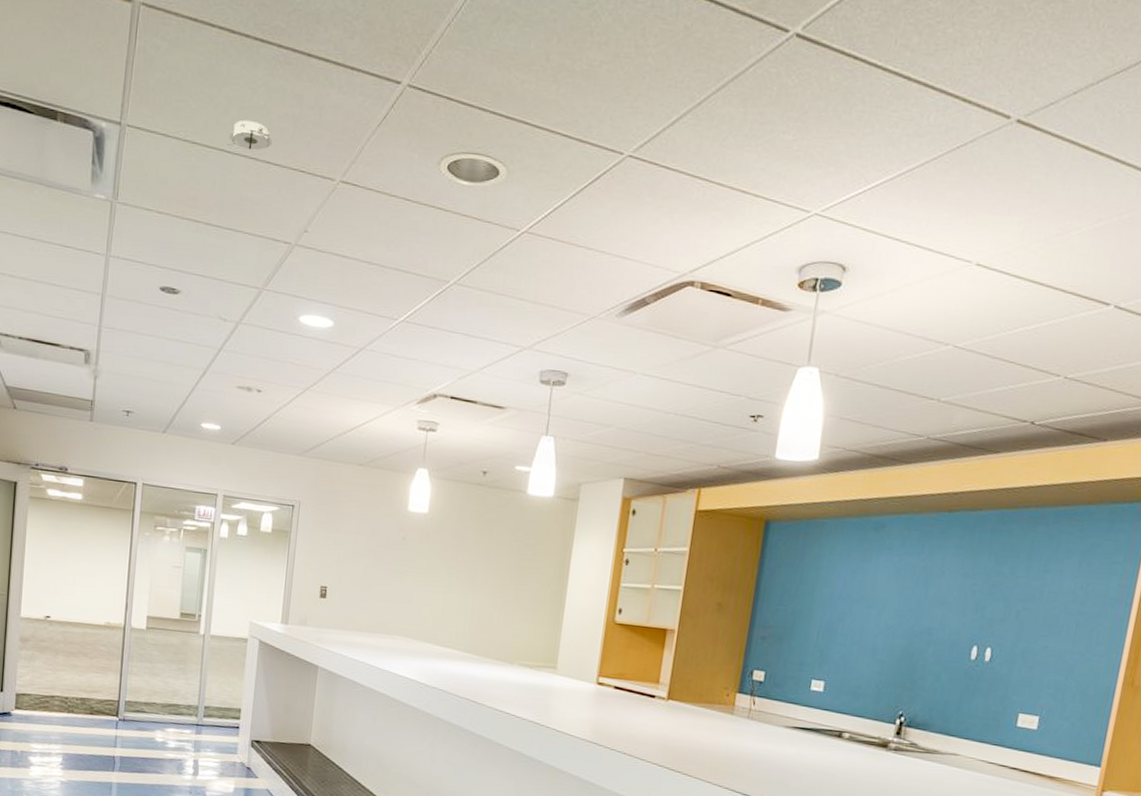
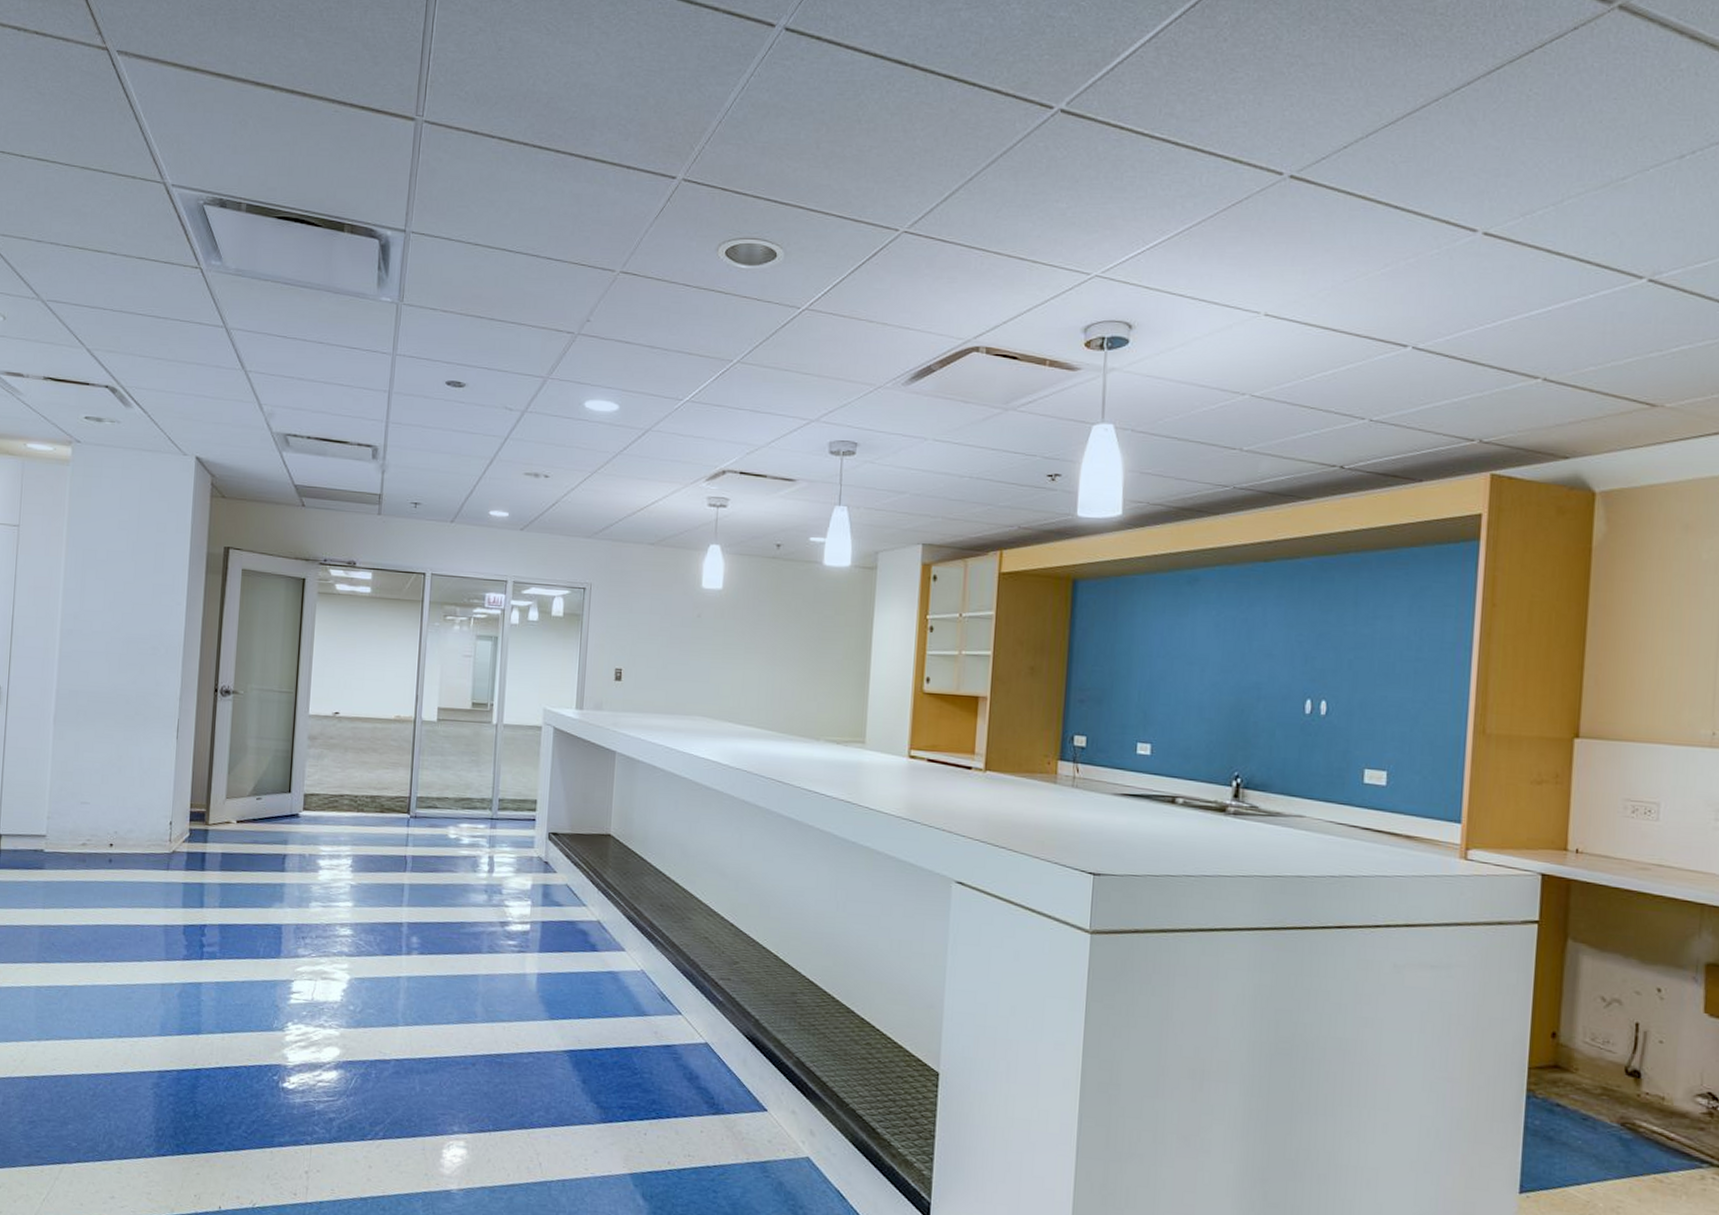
smoke detector: present [227,119,273,151] -> none [509,220,553,248]

